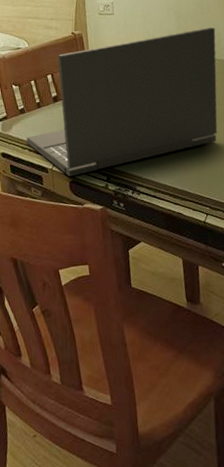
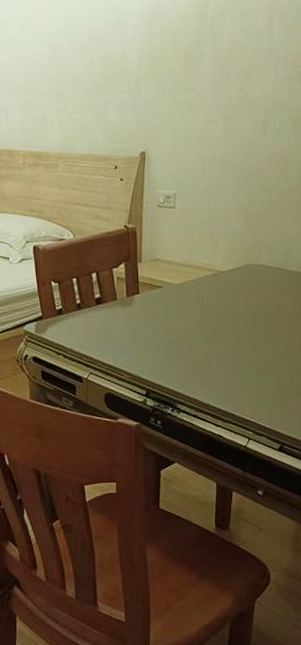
laptop: present [26,27,218,177] -> none [62,232,288,389]

